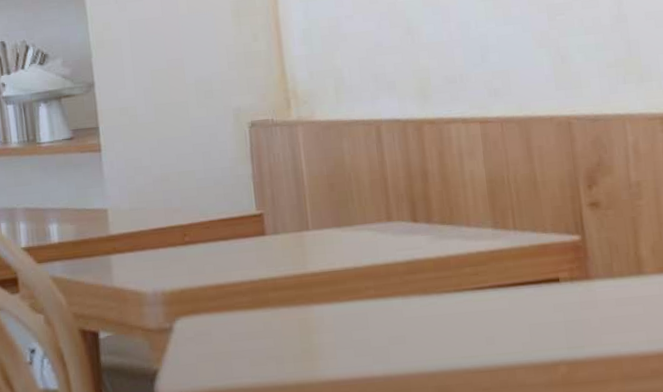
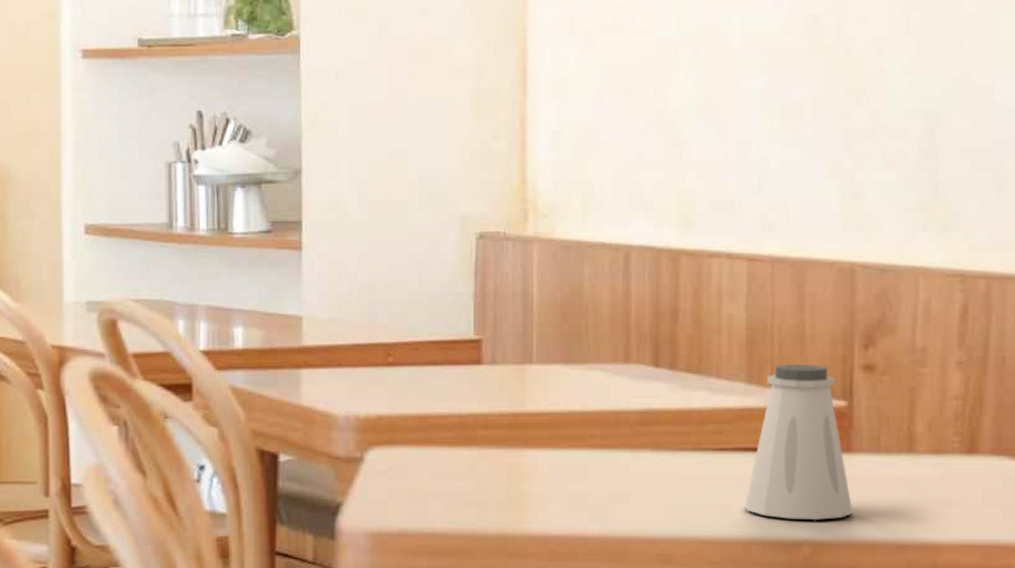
saltshaker: none [505,206,599,344] -> present [745,364,853,520]

